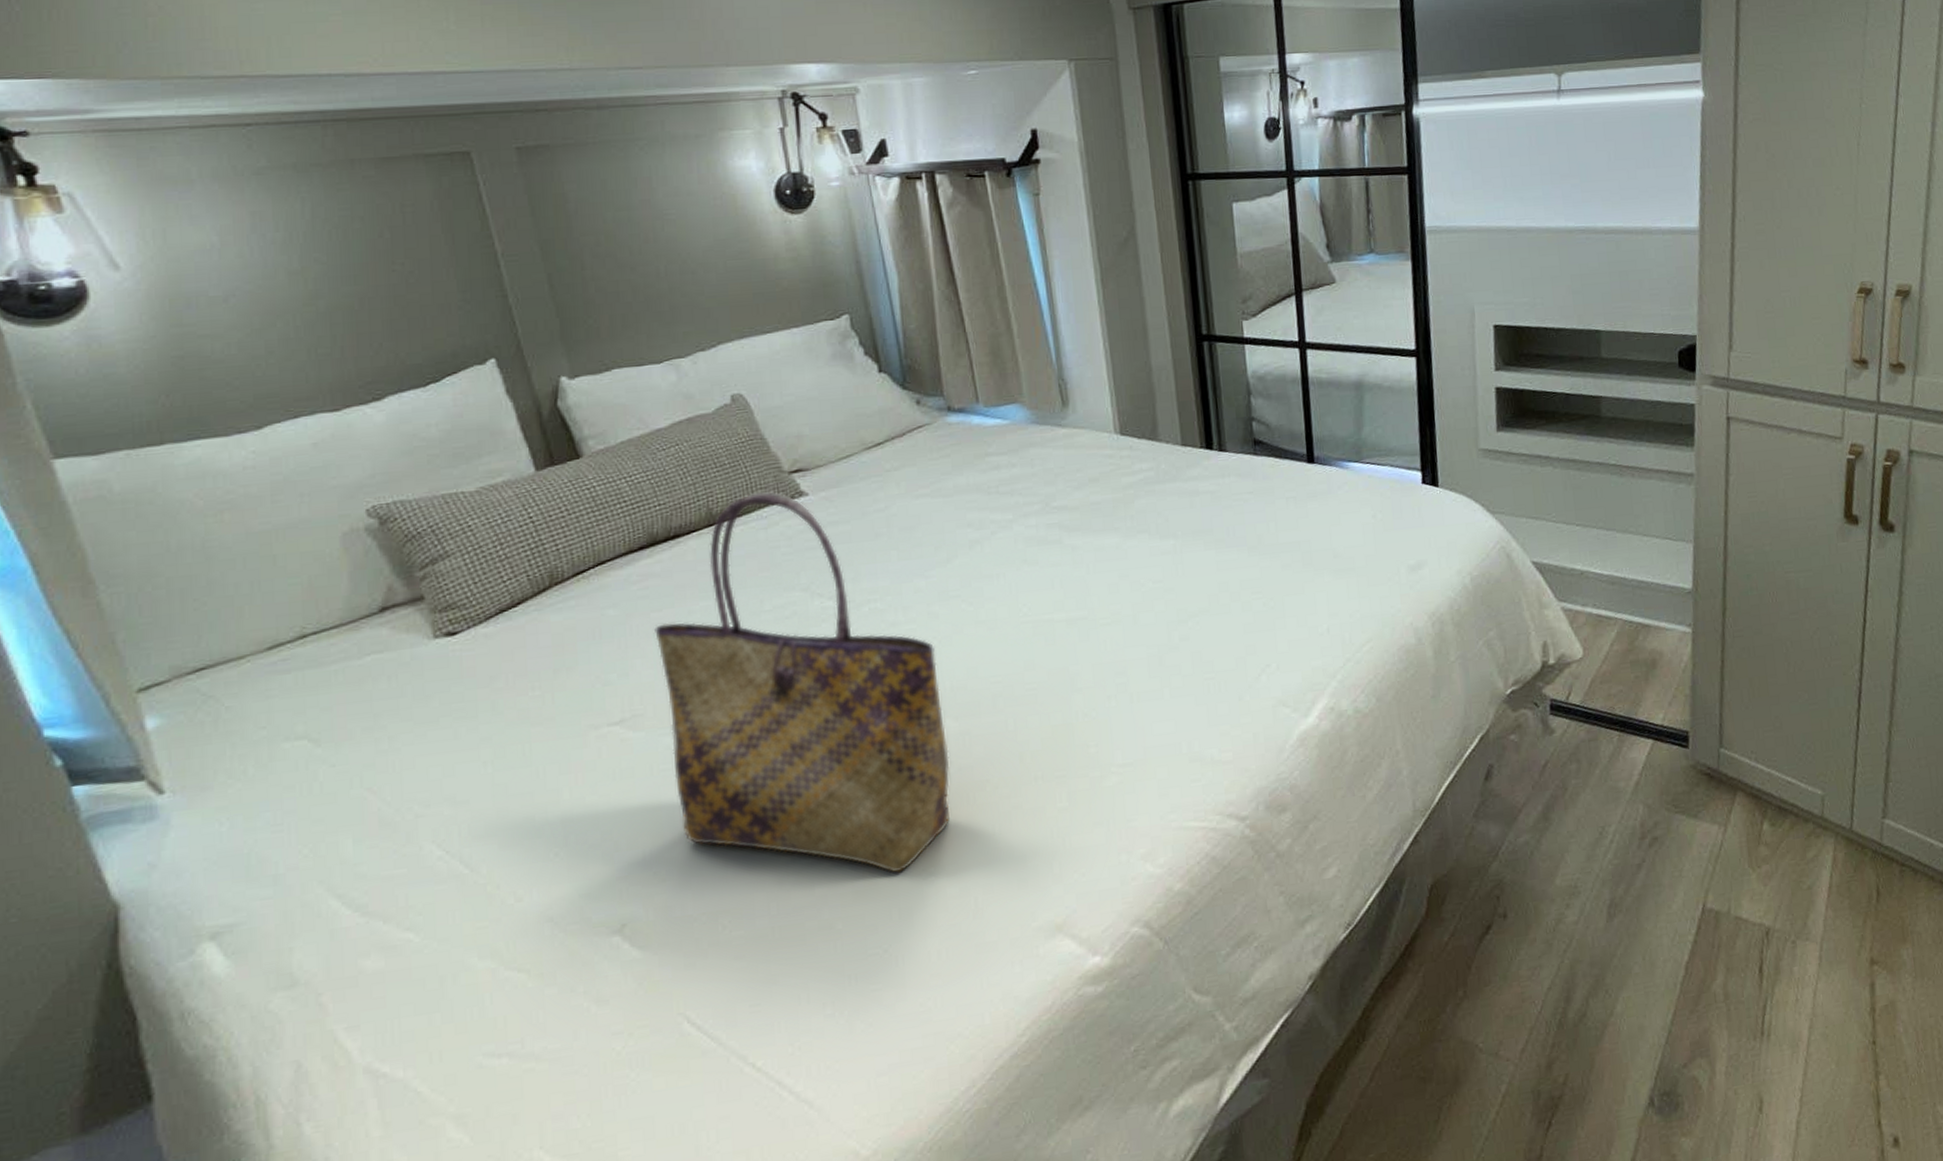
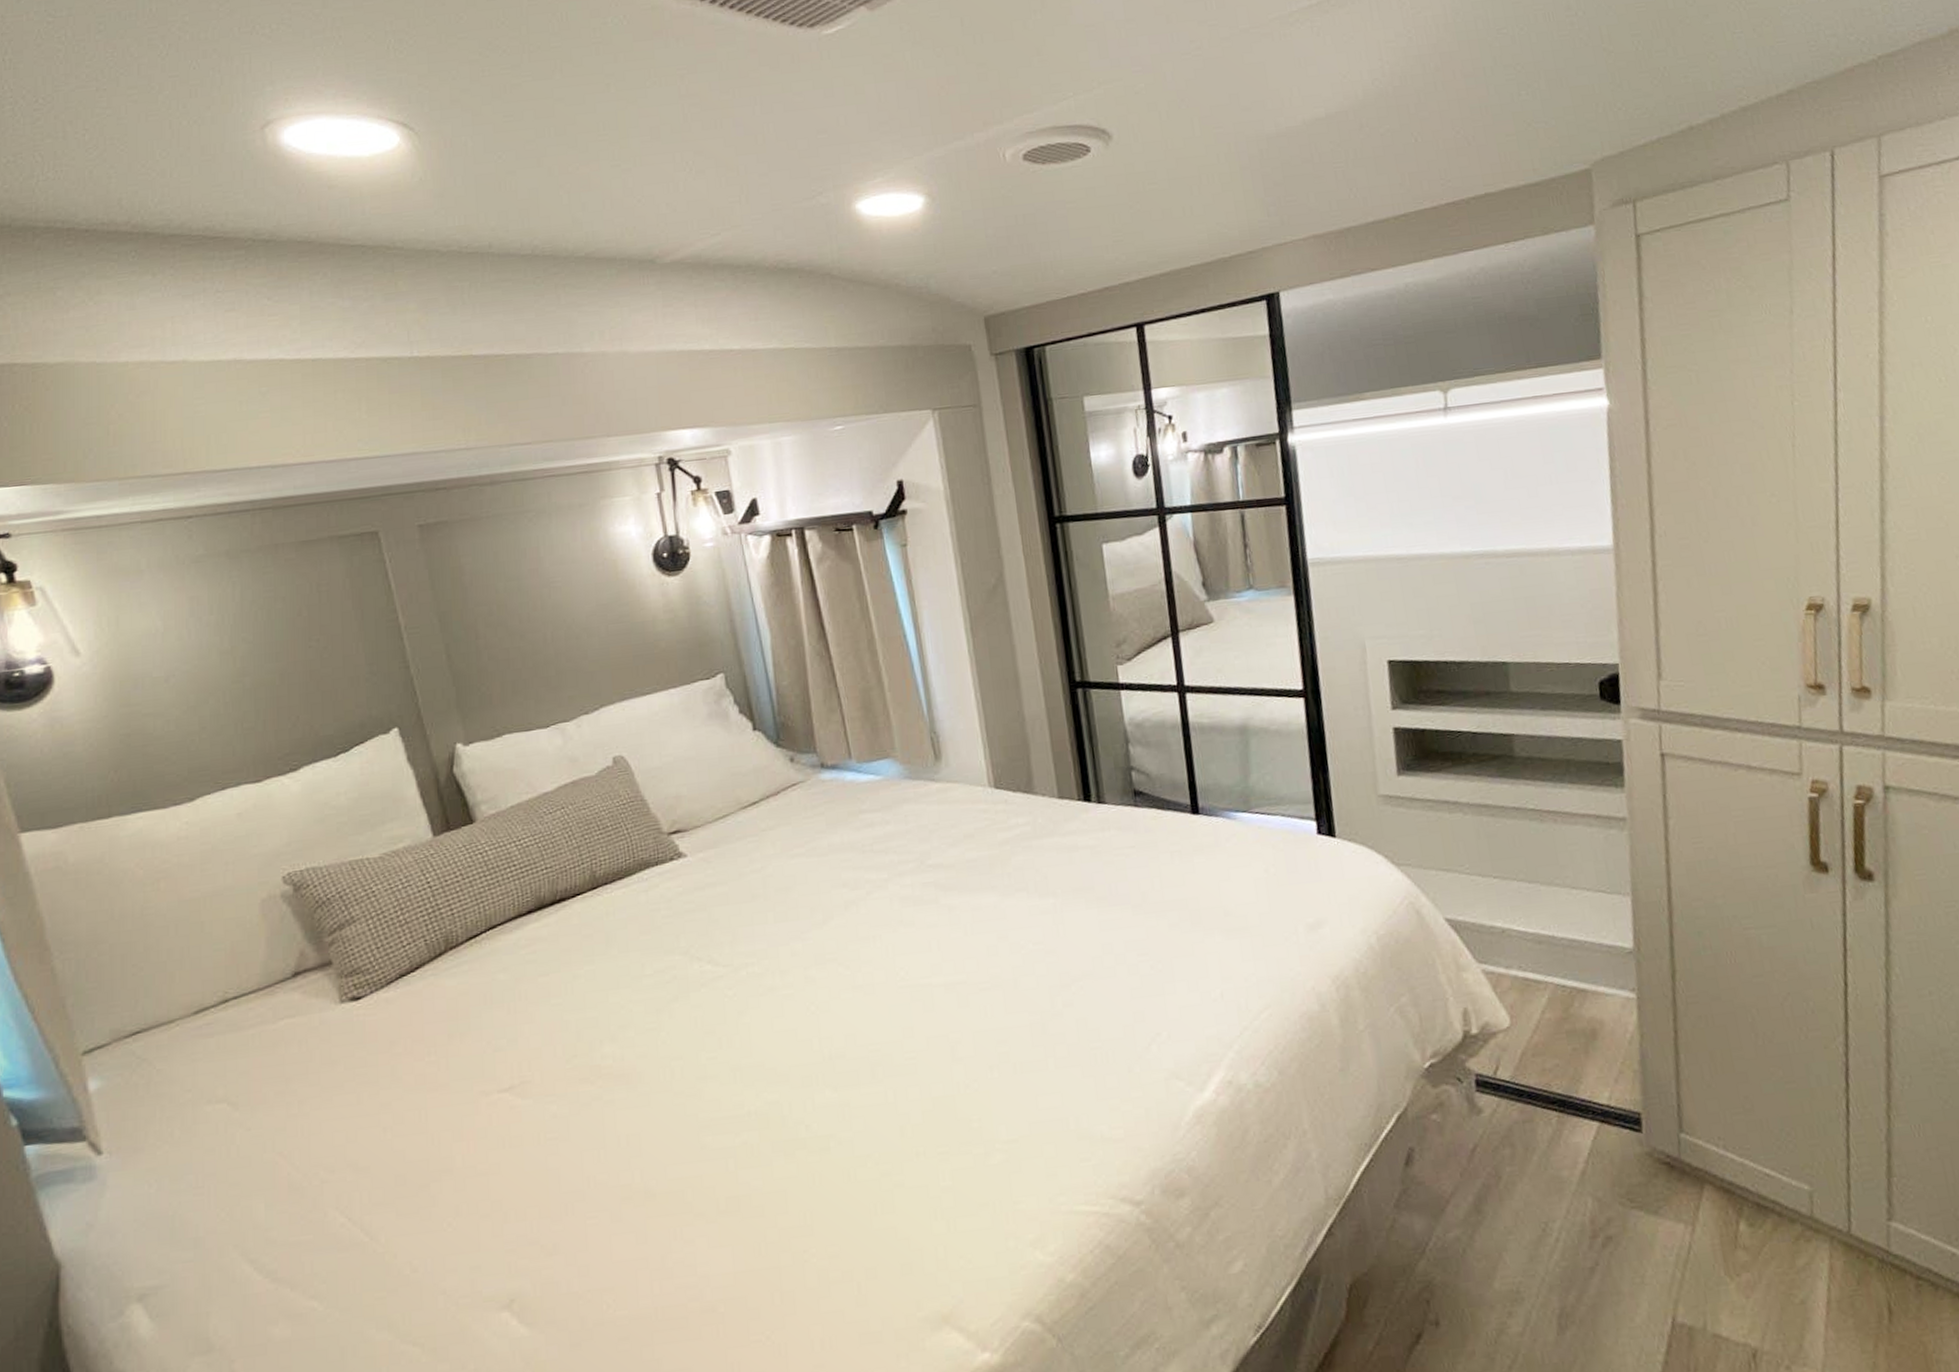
tote bag: present [654,490,951,874] -> none [542,852,832,1254]

